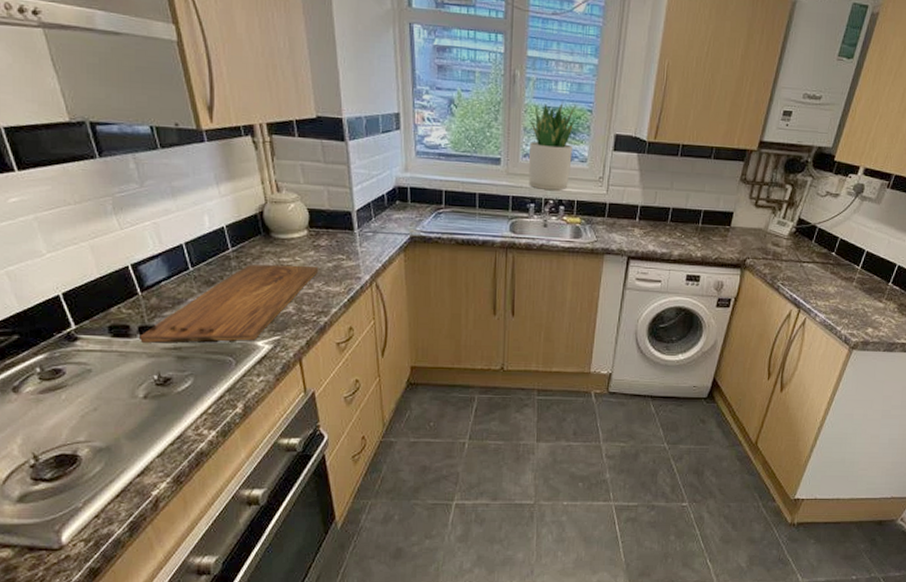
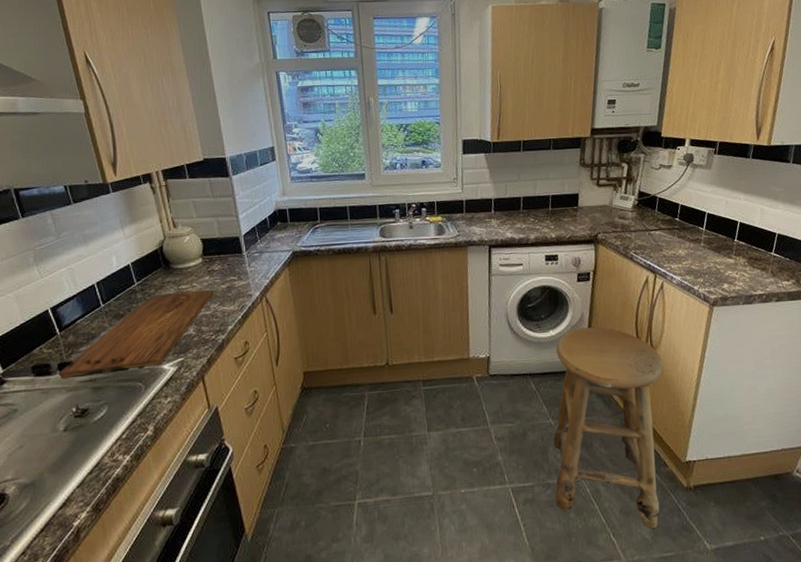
planter: present [528,101,577,190] -> none [386,117,428,196]
step stool: none [658,355,790,558] -> present [554,327,664,528]

